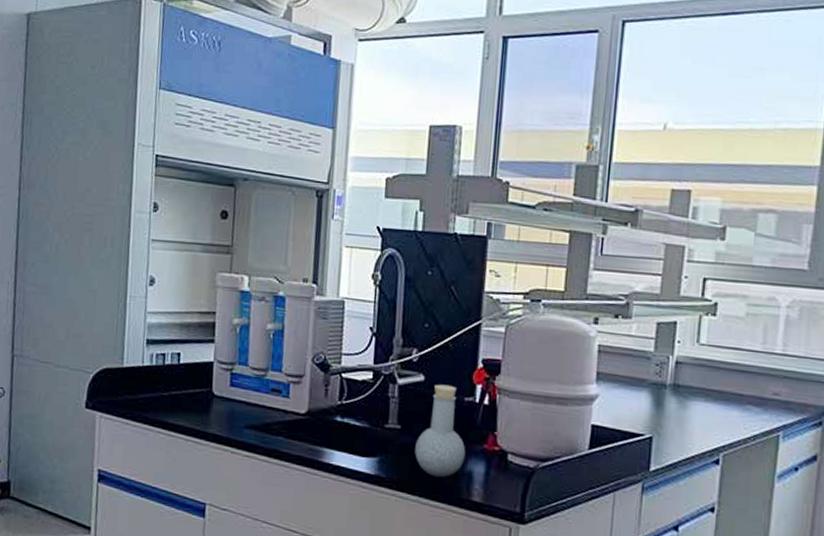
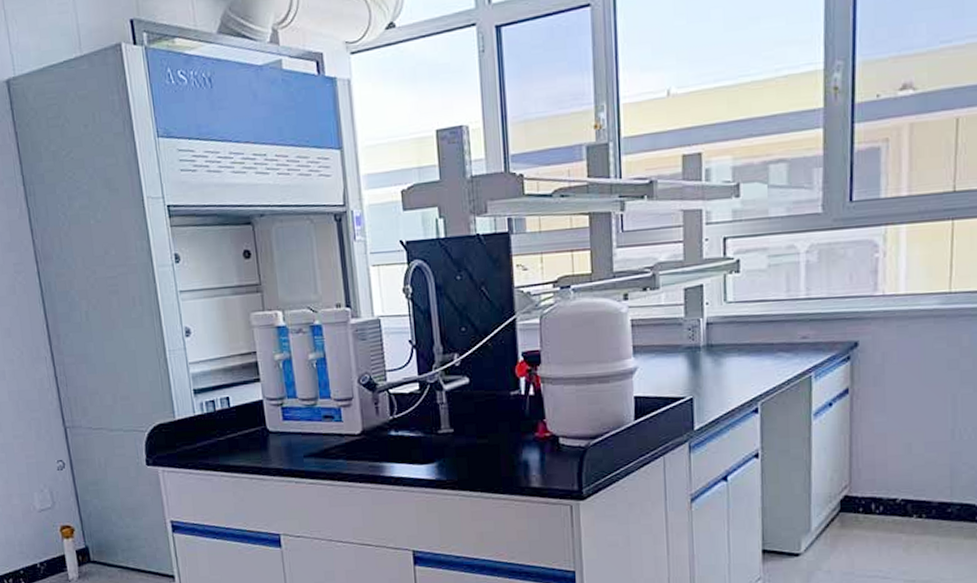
flask: present [415,384,466,478] -> none [470,382,519,472]

